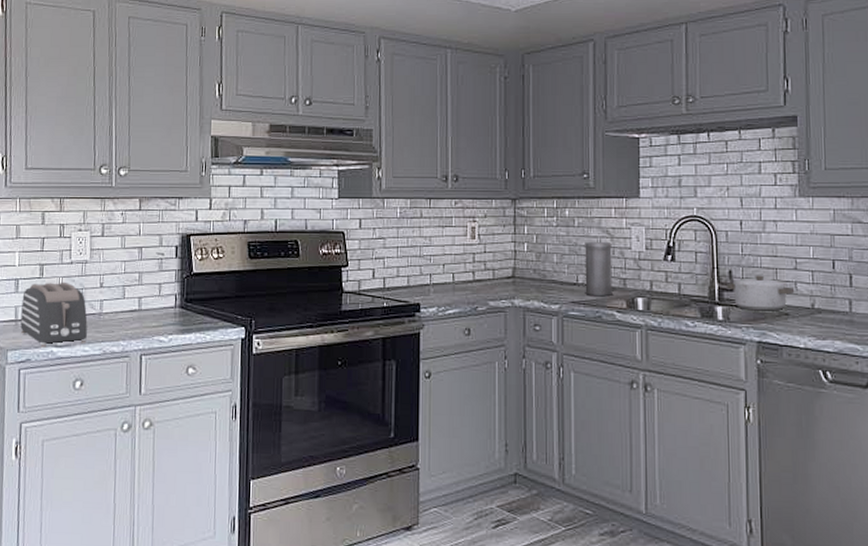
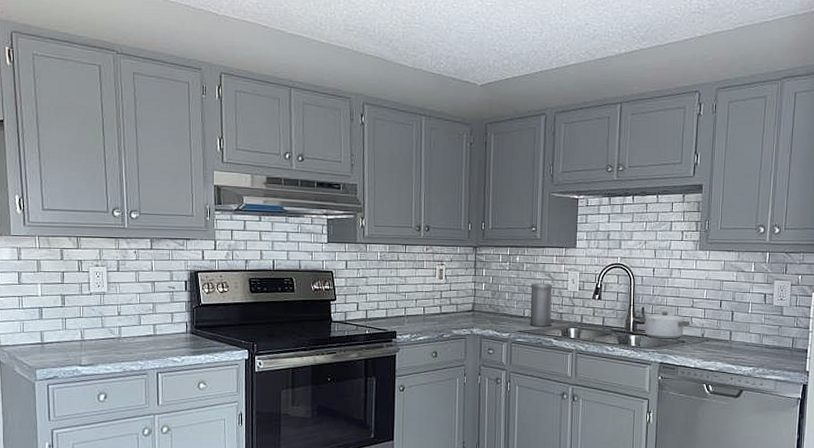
toaster: present [20,281,88,349] -> none [46,310,108,368]

